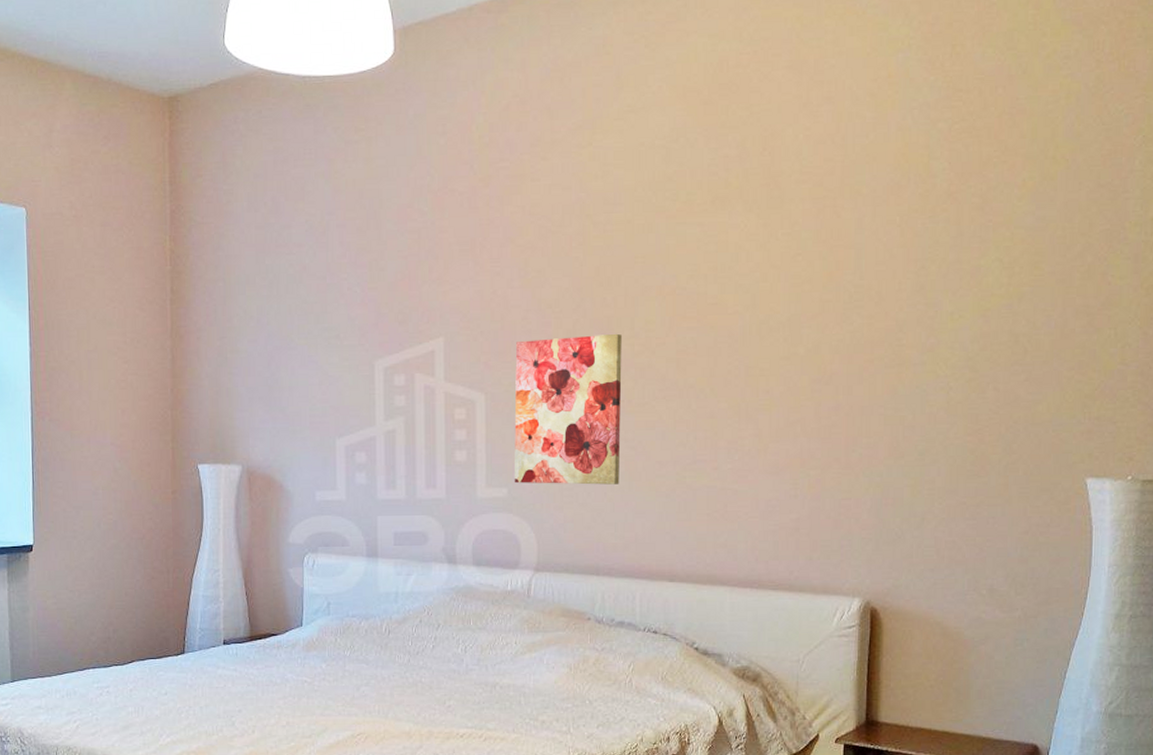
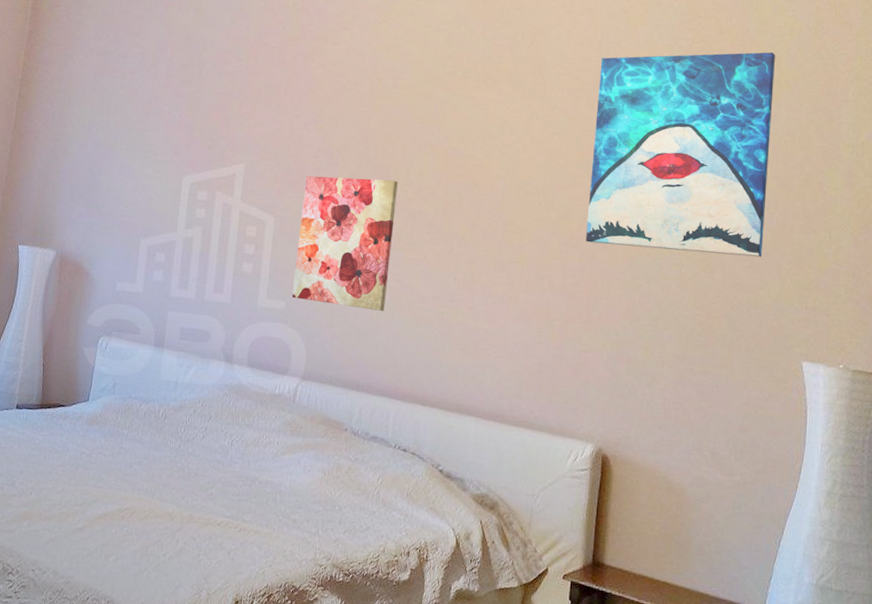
wall art: none [840,123,1049,376] -> present [586,52,775,258]

